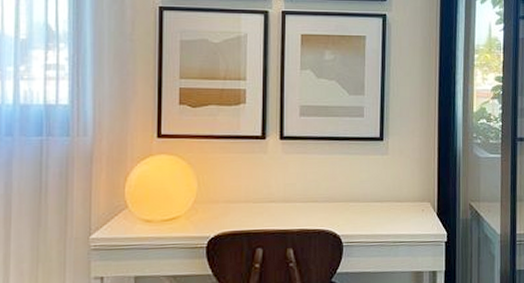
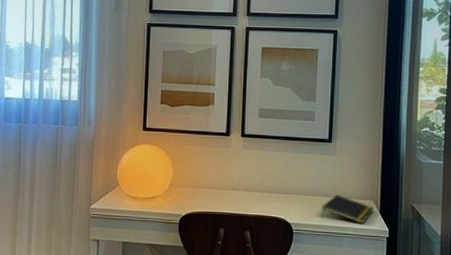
notepad: none [374,199,432,229] -> present [321,195,375,224]

